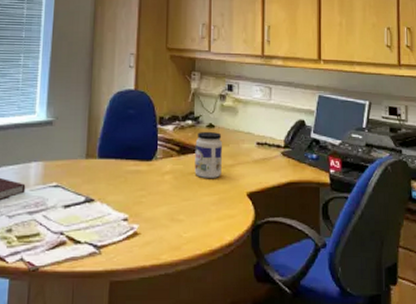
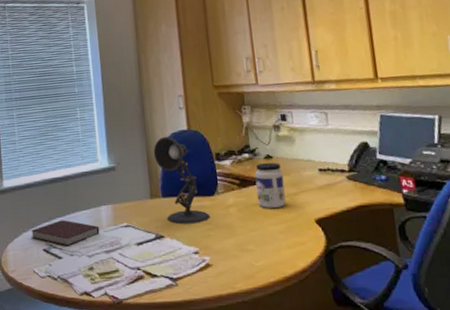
desk lamp: none [96,94,146,189] -> present [153,136,211,225]

